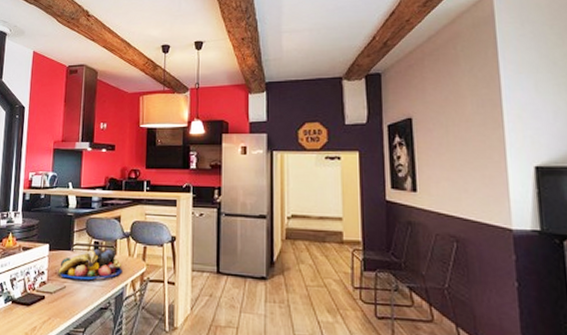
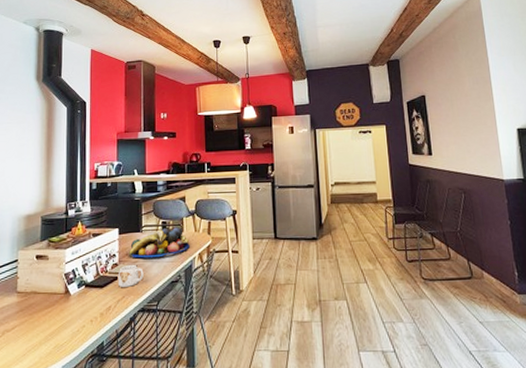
mug: none [44,284,72,308] -> present [117,264,144,287]

